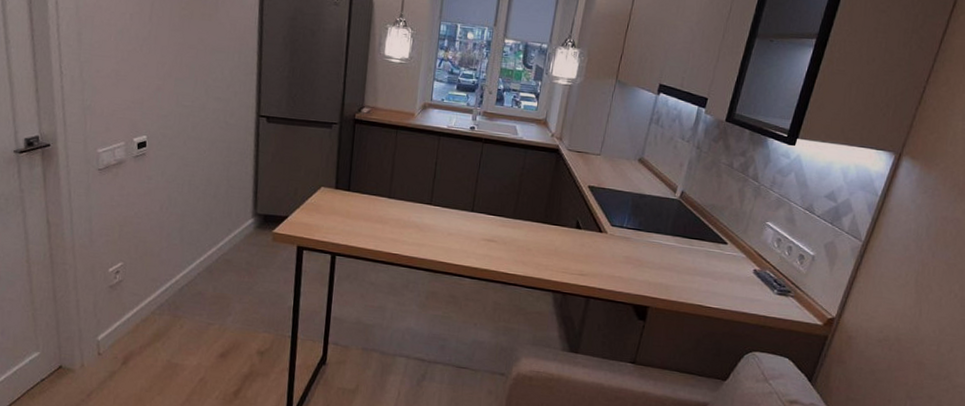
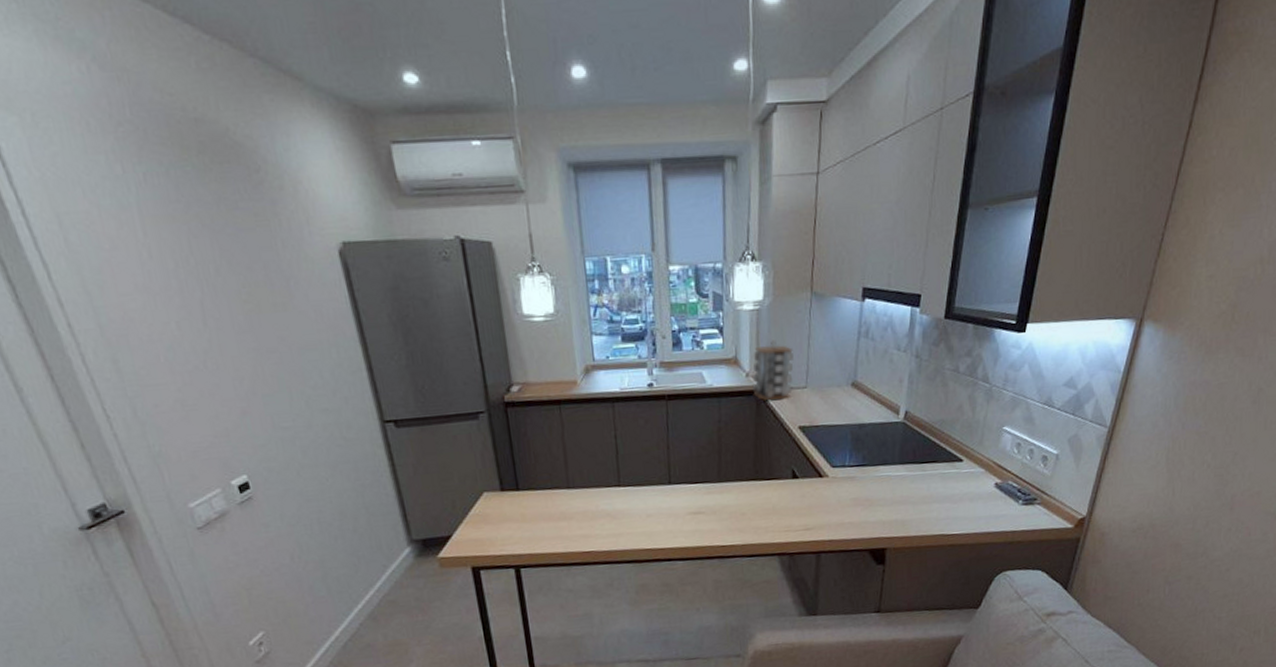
spice rack: none [554,111,594,162] -> present [752,340,794,402]

